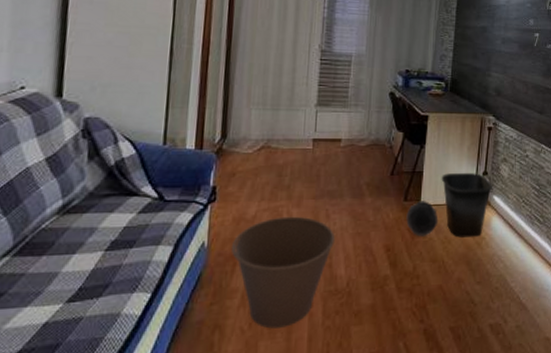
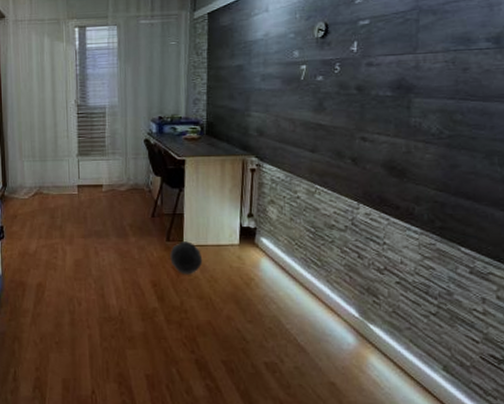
basket: present [230,216,335,329] -> none [19,252,104,344]
waste bin: present [441,173,493,238] -> none [203,215,260,277]

